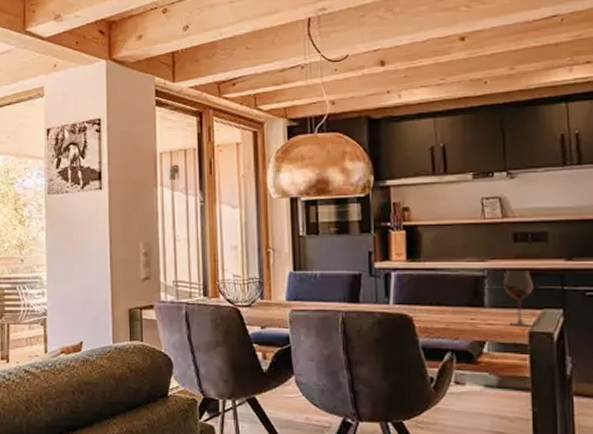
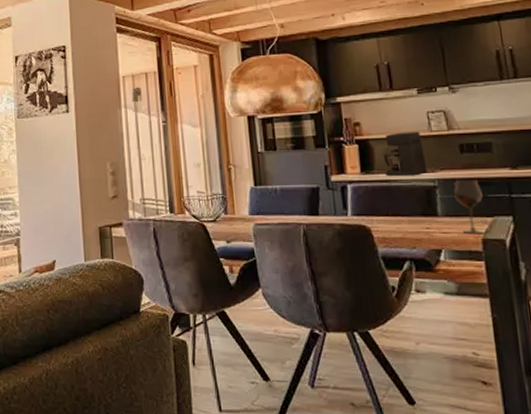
coffee maker: none [431,218,477,265] -> present [384,131,428,177]

